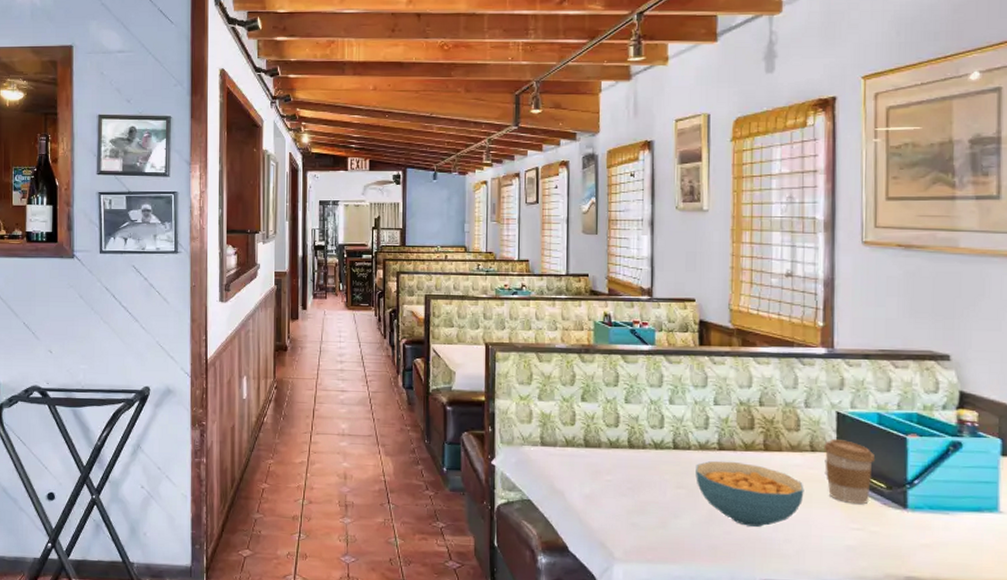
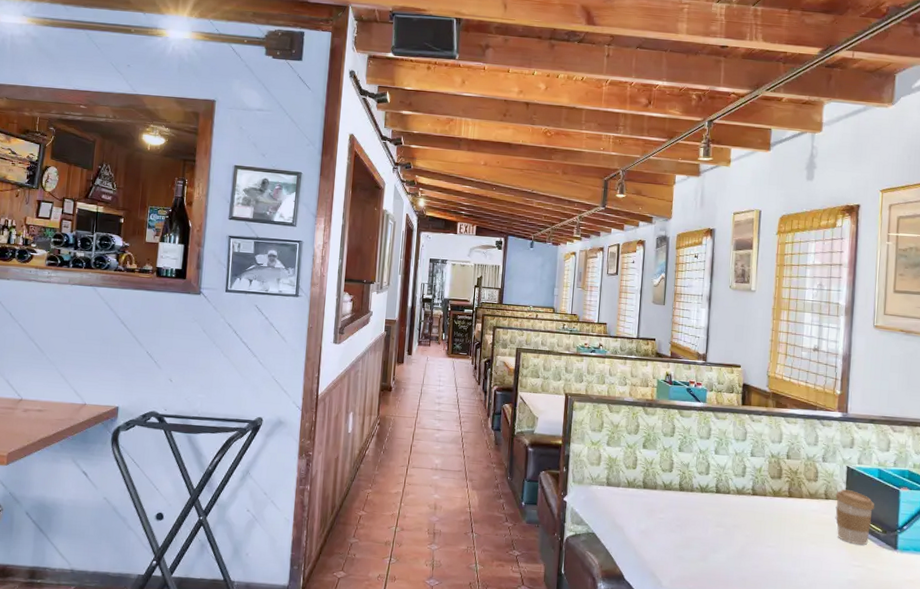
cereal bowl: present [696,461,804,527] -> none [732,504,819,562]

